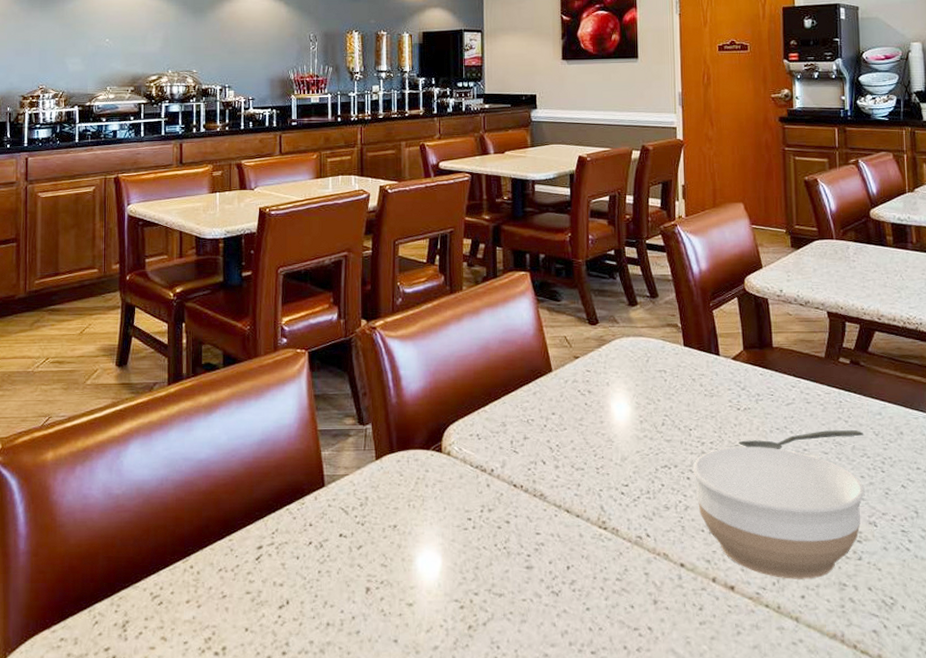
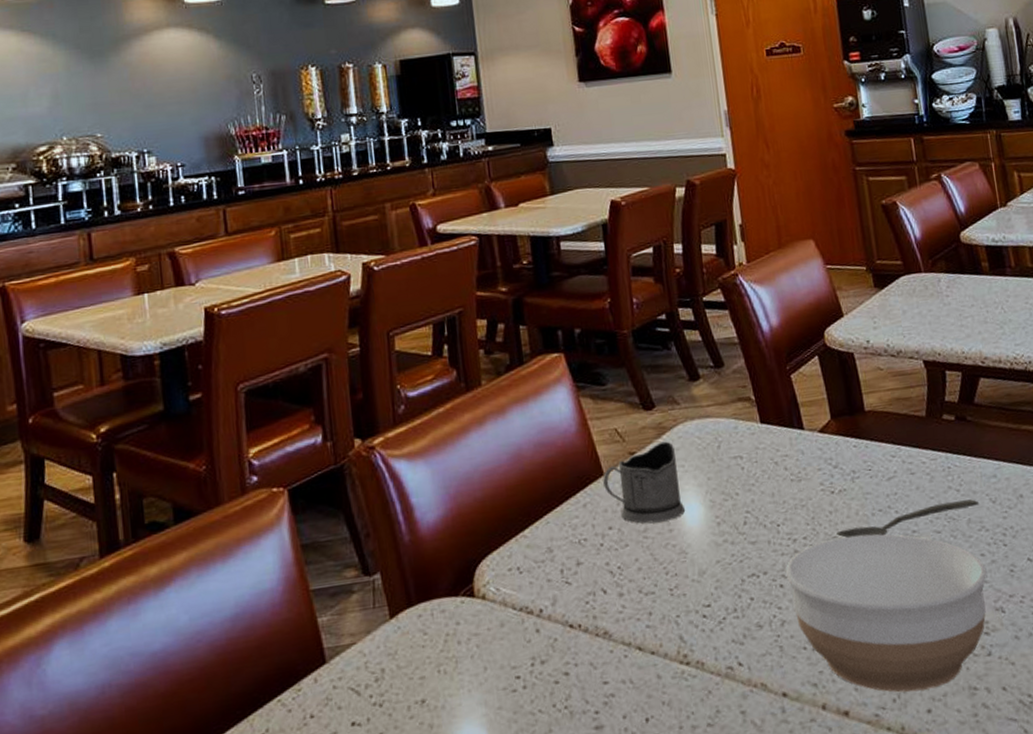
tea glass holder: none [551,351,614,414] -> present [603,441,685,524]

